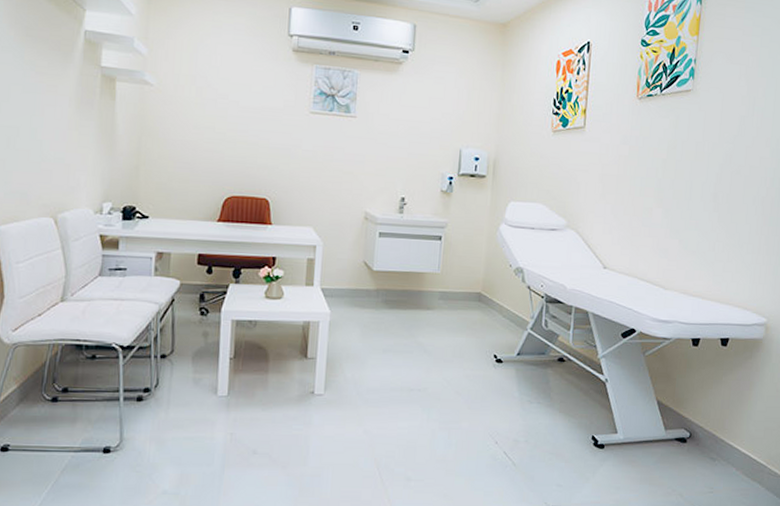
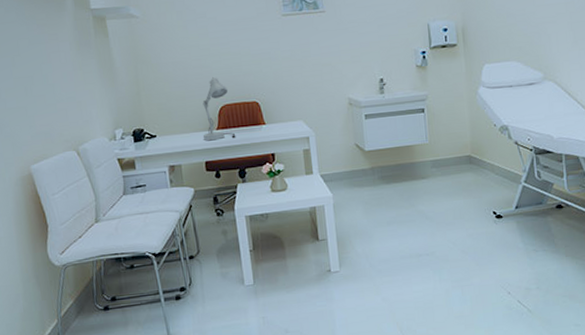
desk lamp: none [200,165,238,234] -> present [202,77,236,141]

